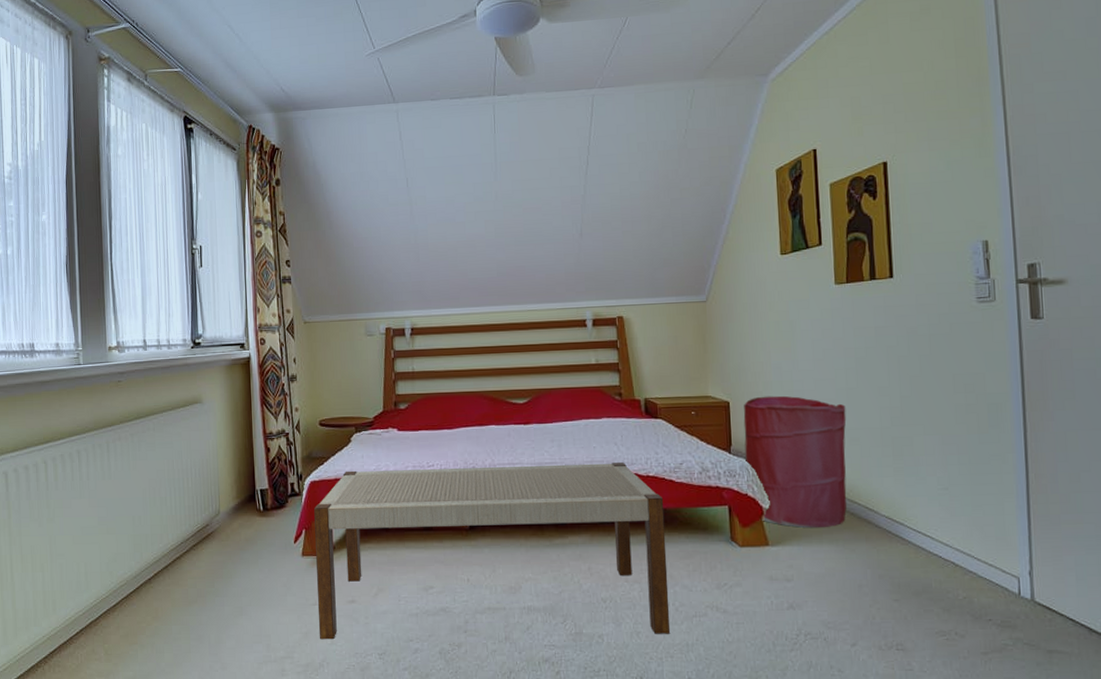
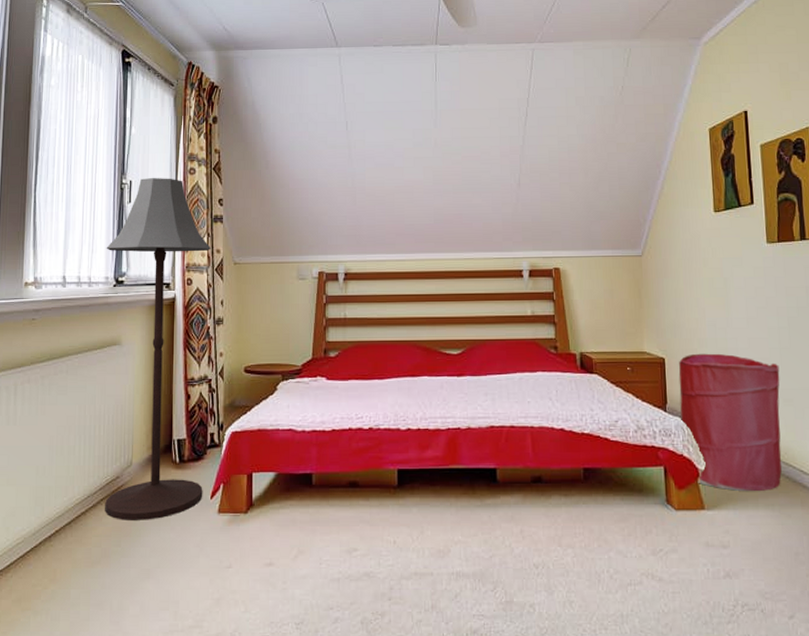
floor lamp: none [182,241,287,564] -> present [105,177,211,520]
bench: present [314,462,670,640] -> none [232,419,604,607]

